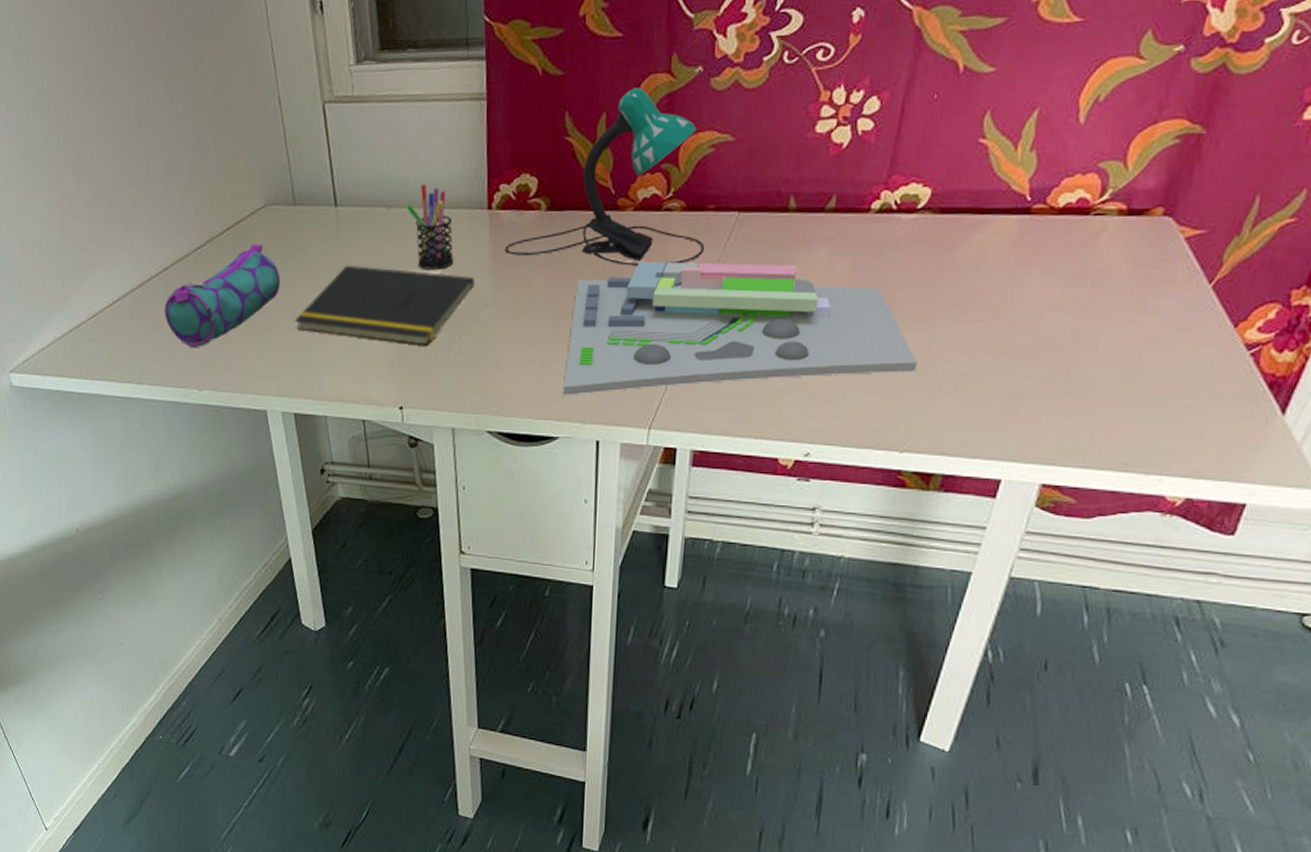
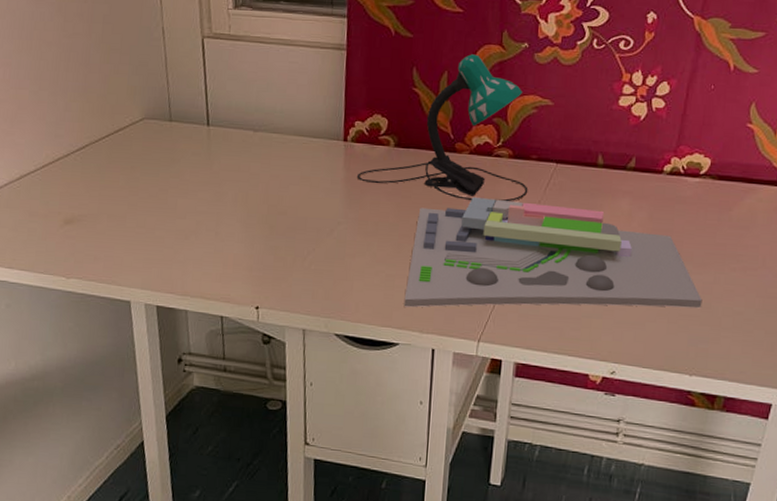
pencil case: present [164,243,281,347] -> none [39,151,153,239]
notepad: present [295,264,476,346] -> none [163,177,330,254]
pen holder: present [407,183,454,270] -> none [272,114,312,189]

